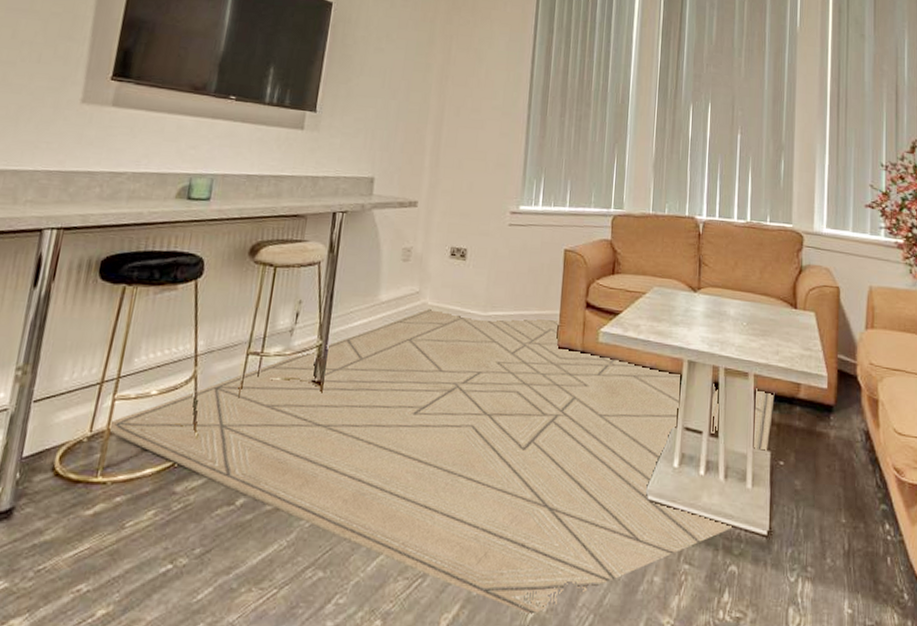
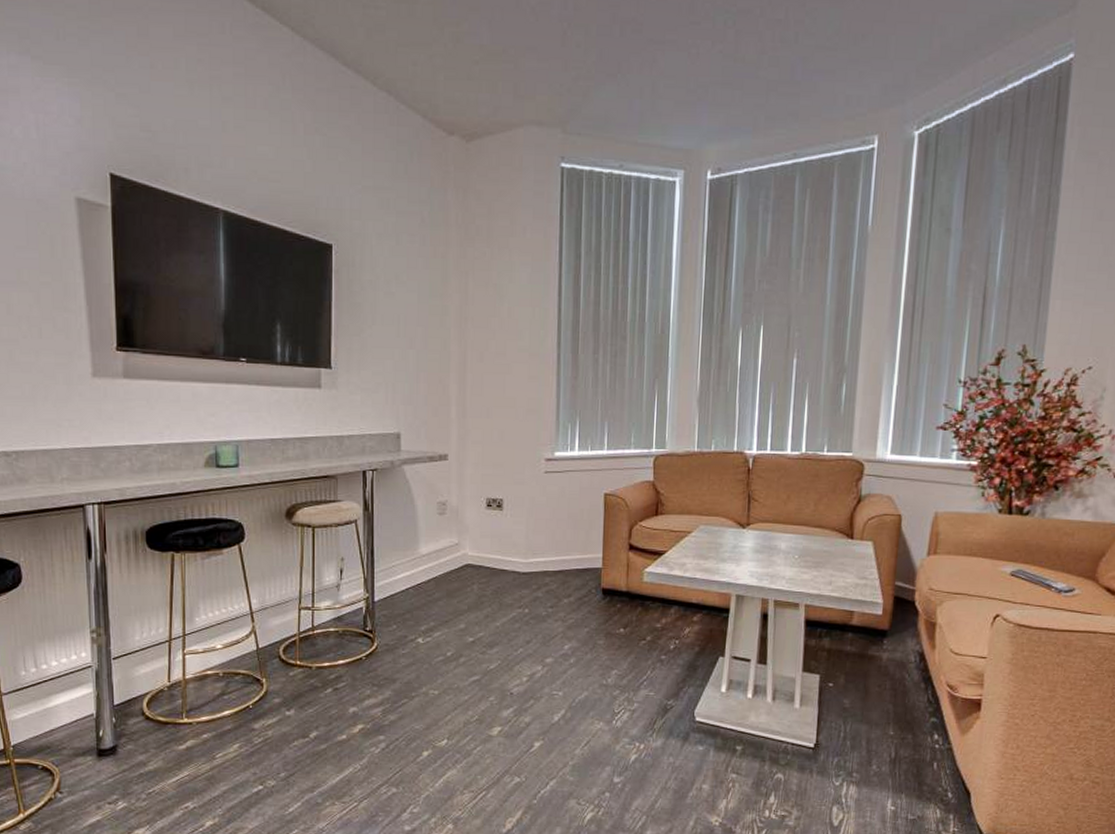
rug: present [105,307,775,615] -> none [181,557,826,817]

